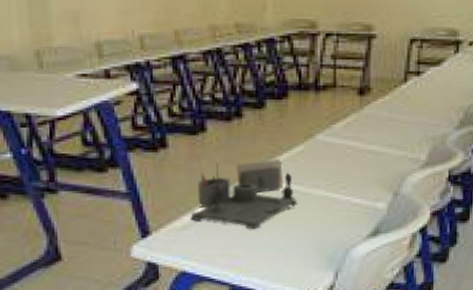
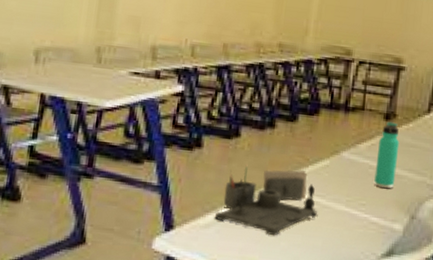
thermos bottle: none [353,97,377,168] -> present [374,122,400,189]

